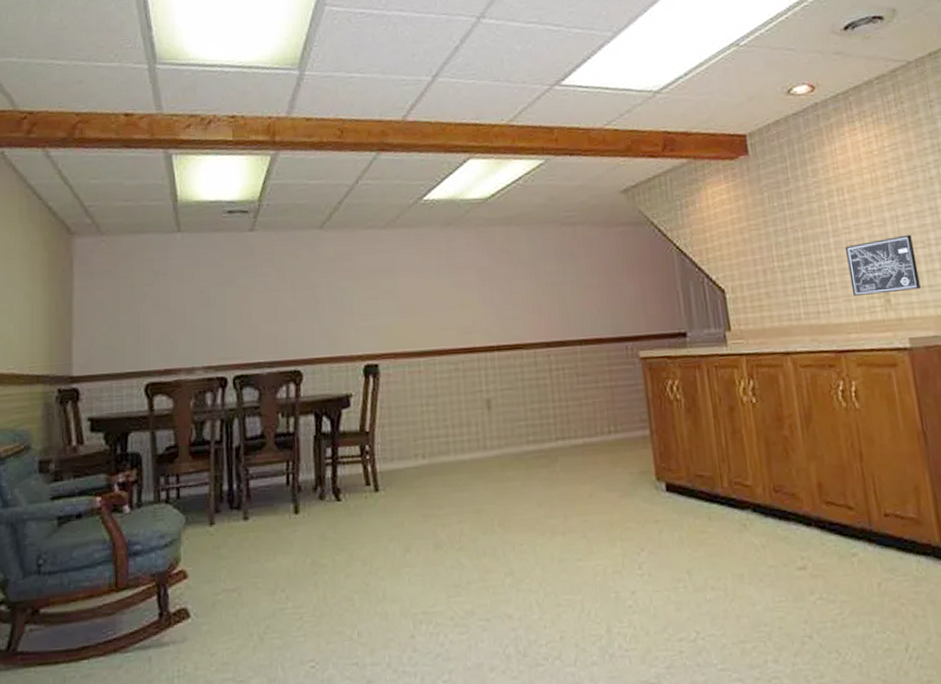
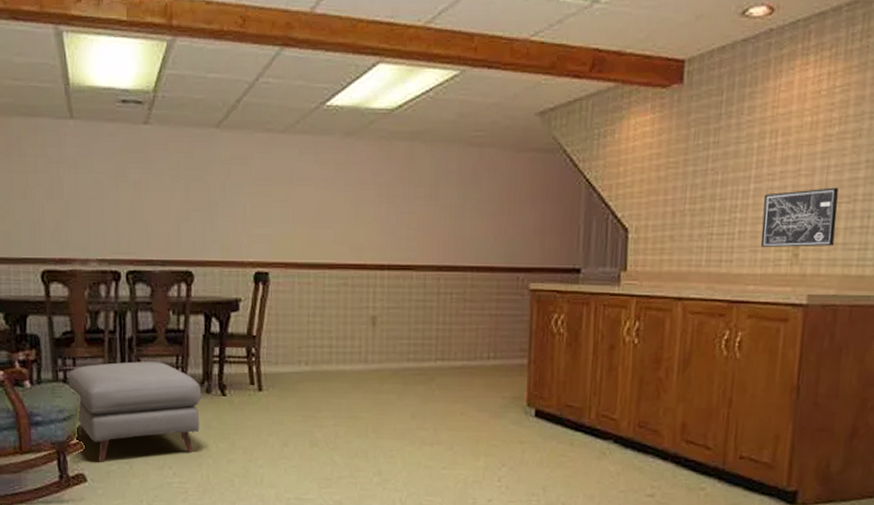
ottoman: none [171,470,315,592] -> present [68,361,202,462]

